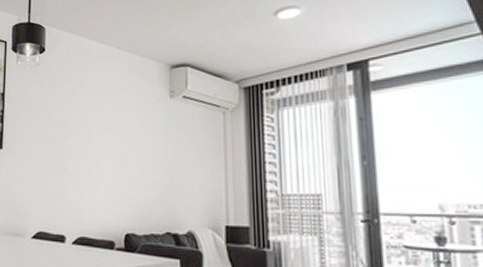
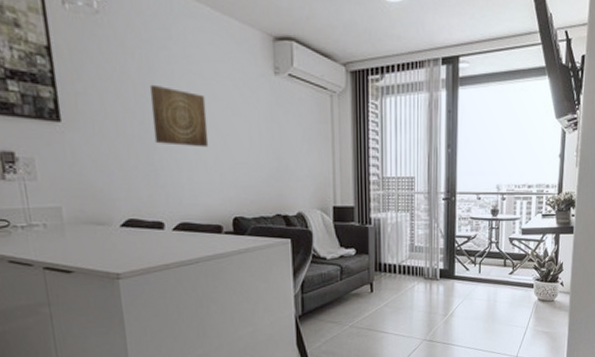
wall art: none [66,115,109,167] -> present [149,84,209,148]

